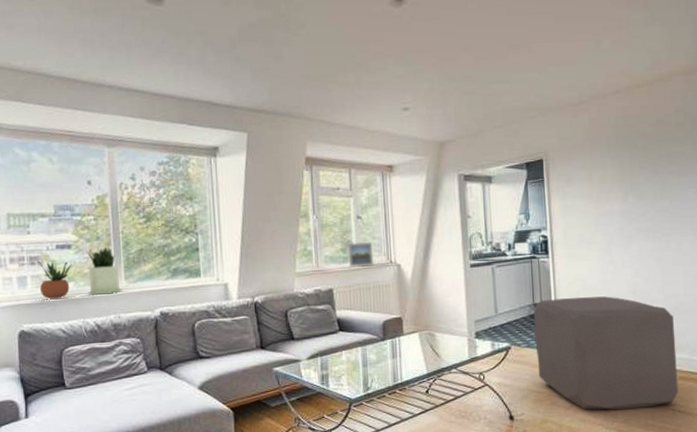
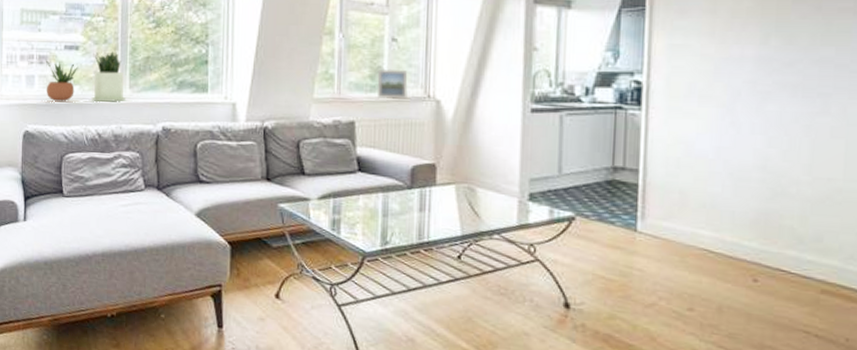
pouf: present [533,296,678,410] -> none [609,163,823,324]

